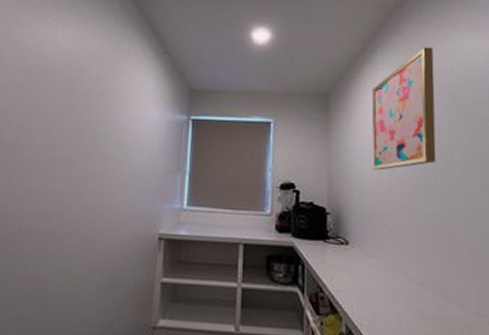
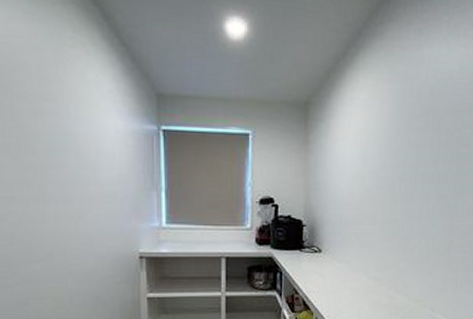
wall art: present [371,47,437,171] -> none [346,52,413,183]

